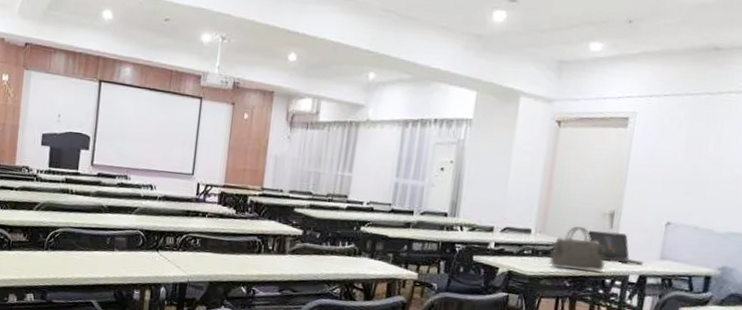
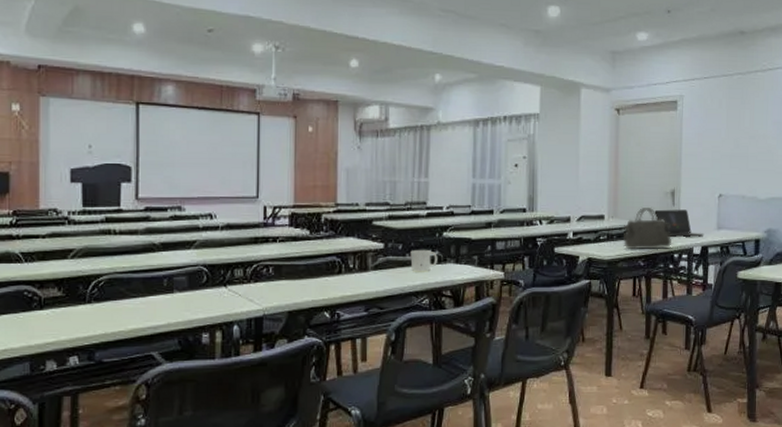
mug: none [326,240,353,263] -> present [410,249,437,272]

